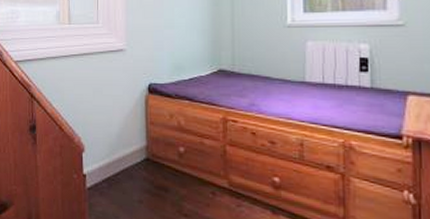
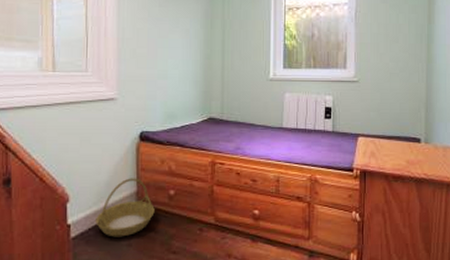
basket: none [108,131,165,193] -> present [96,178,155,237]

